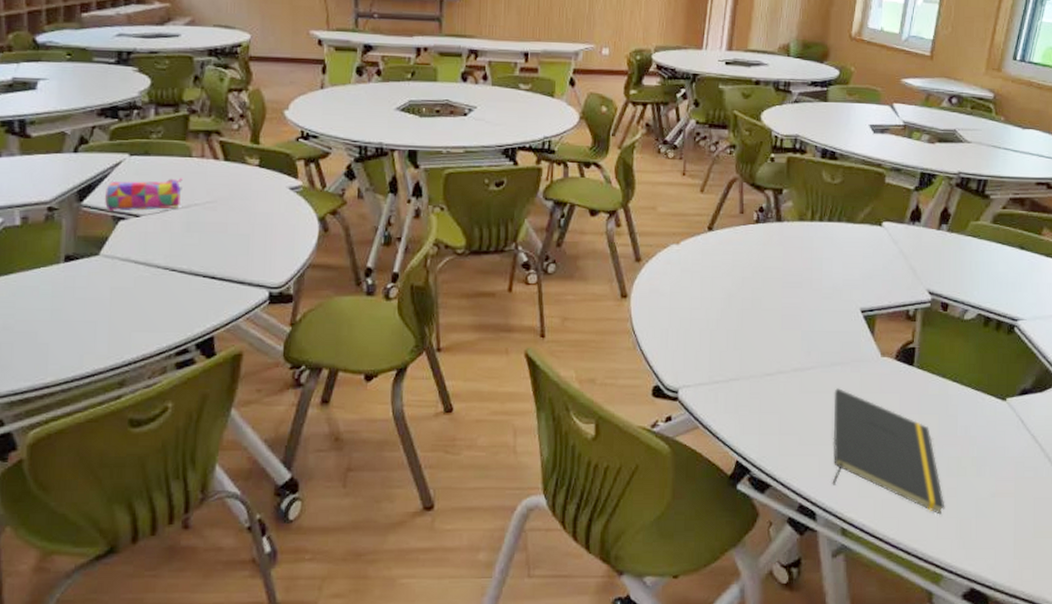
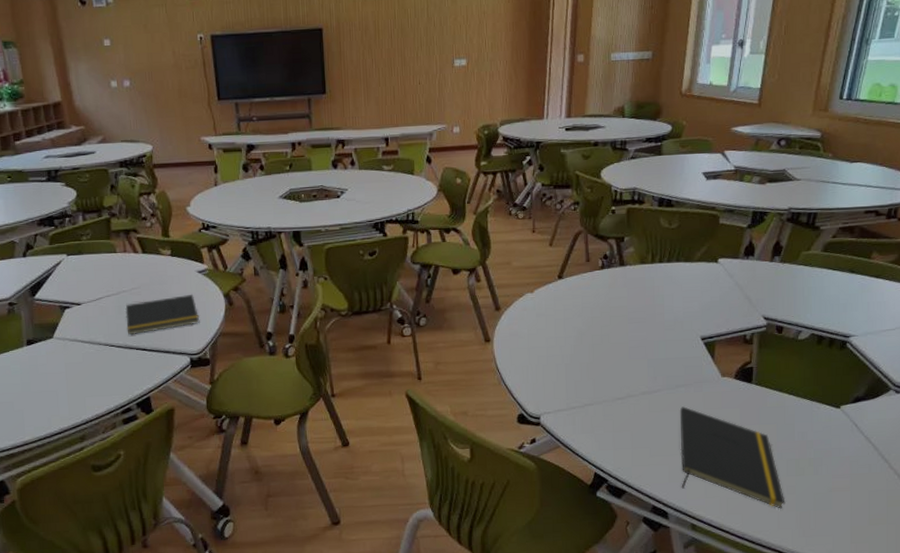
pencil case: present [105,178,183,211] -> none [52,271,112,302]
notepad: none [194,214,286,259] -> present [125,294,200,336]

